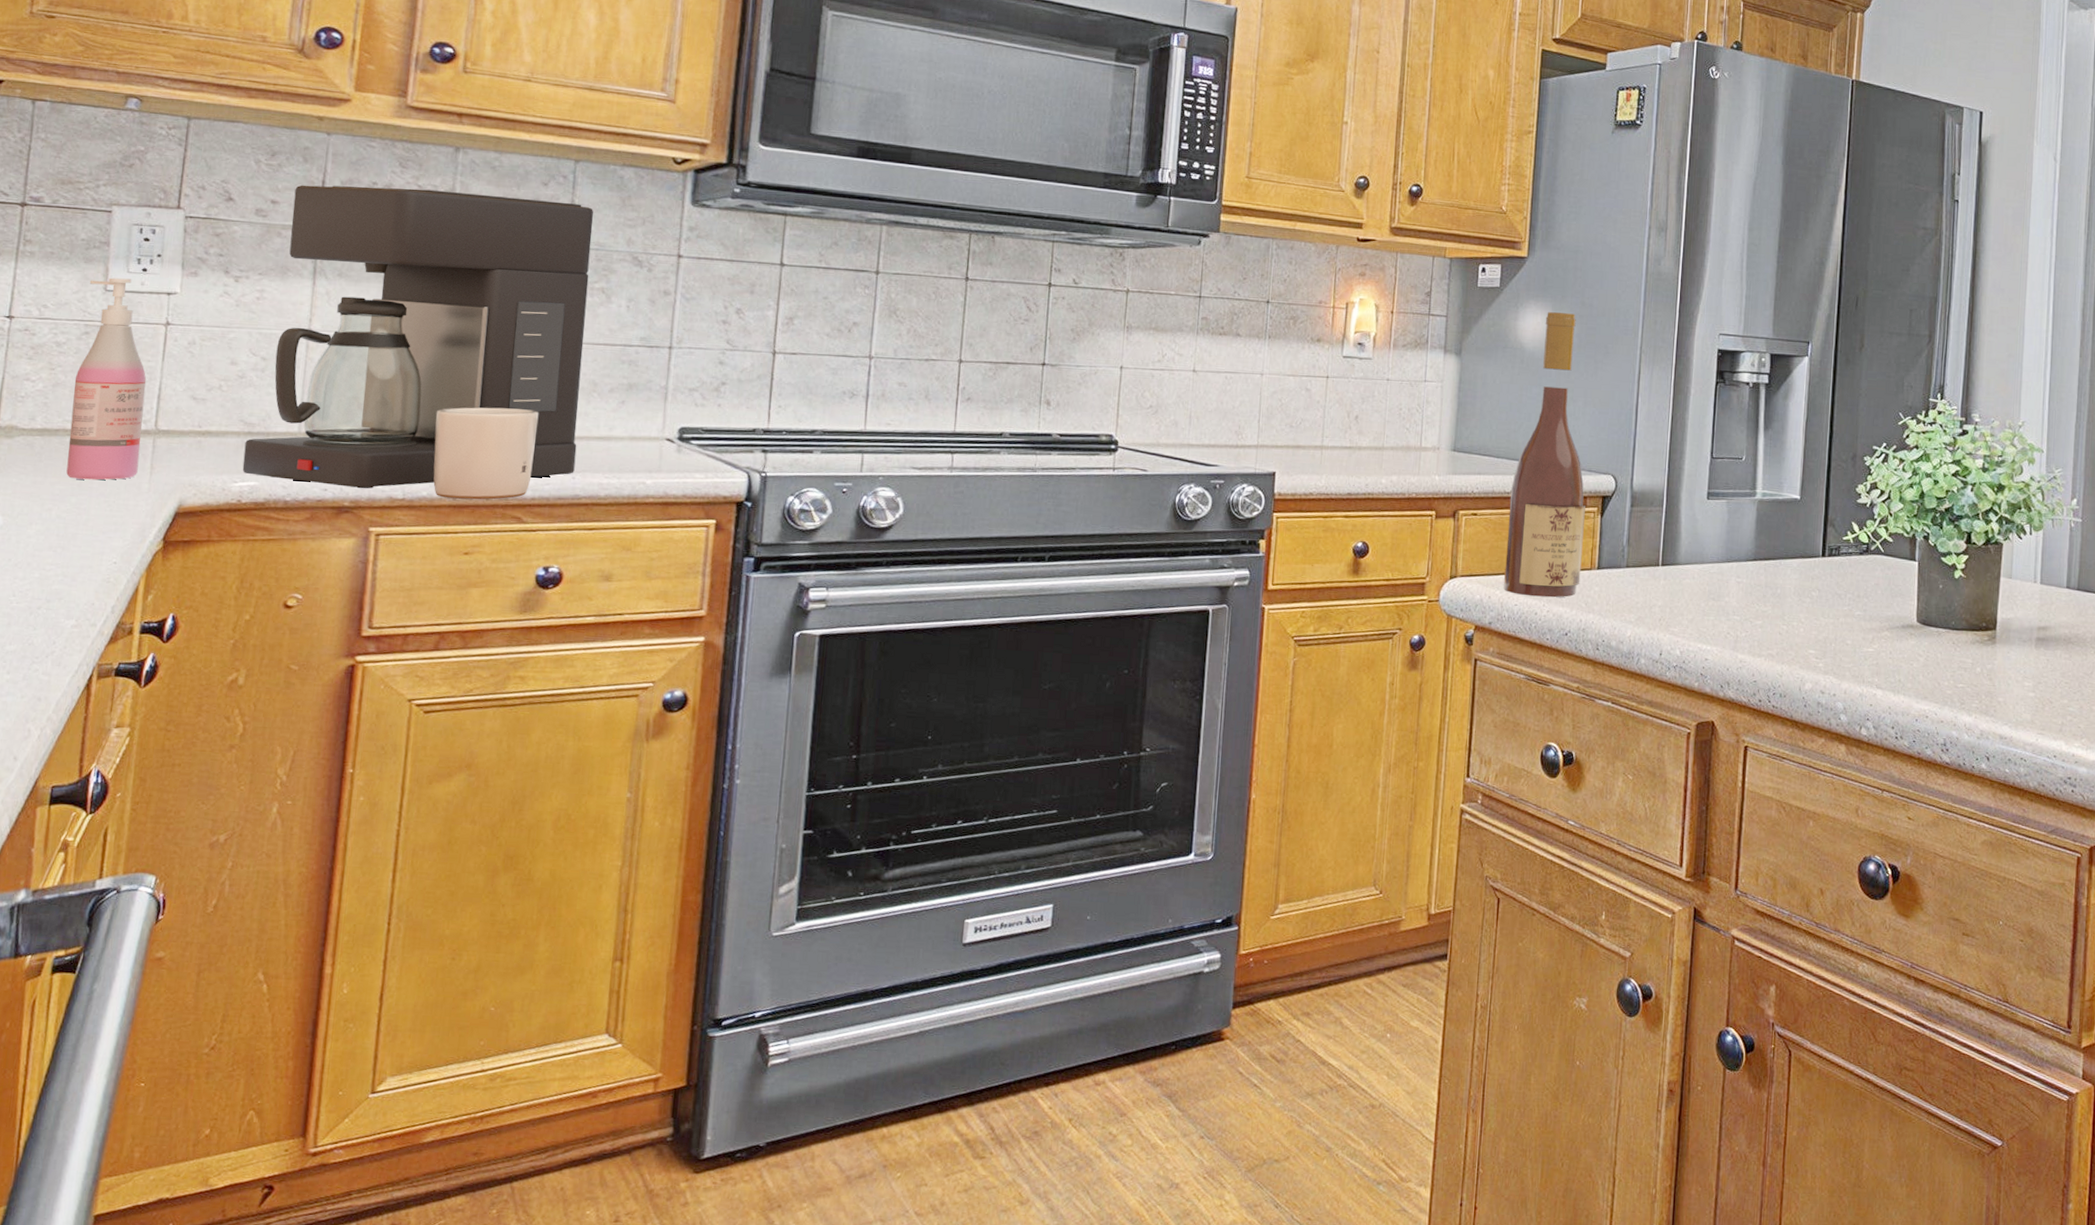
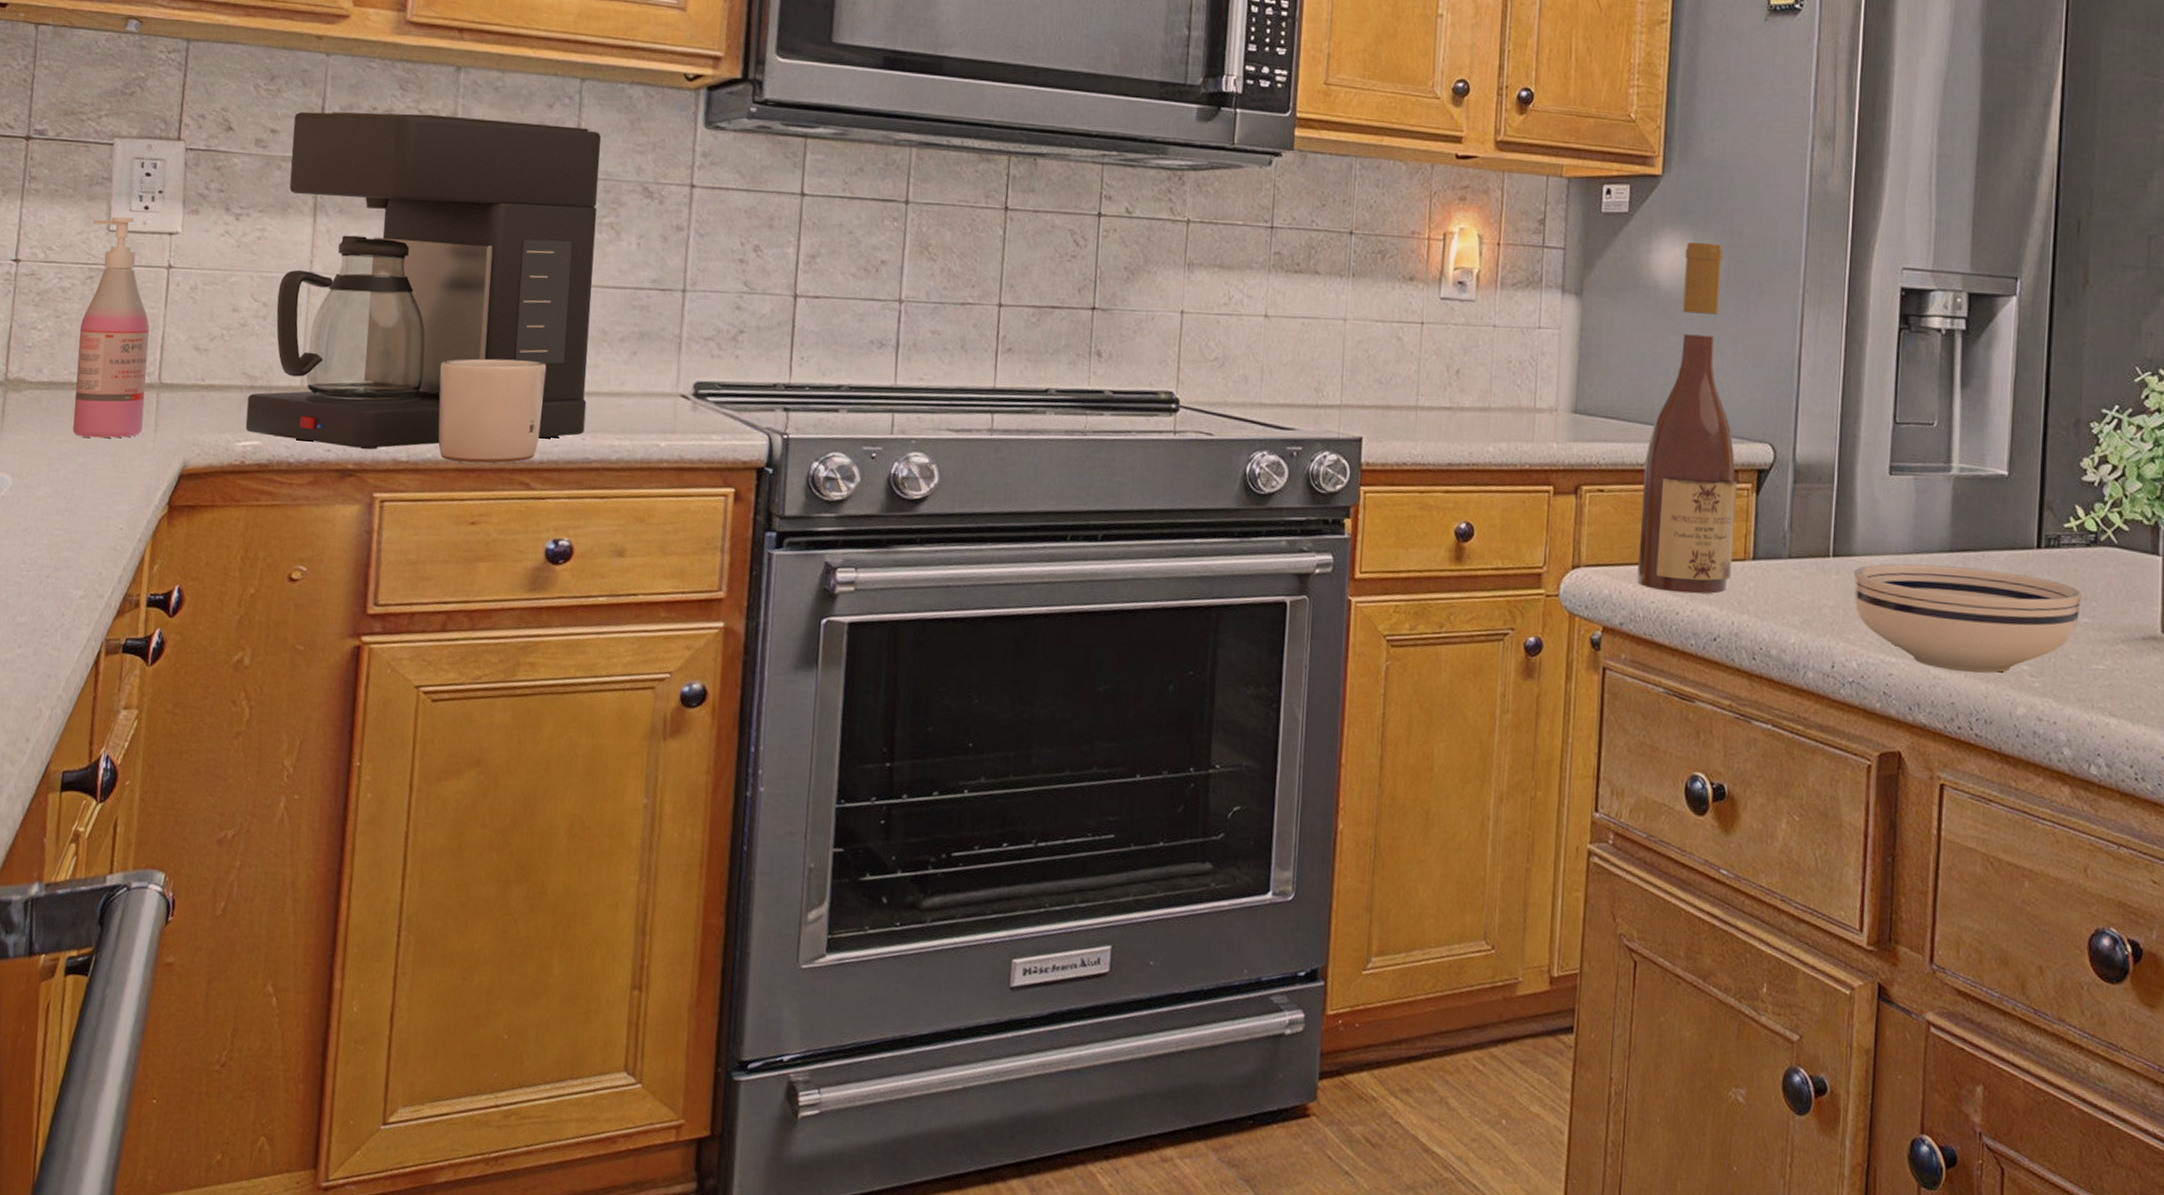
bowl: none [1677,570,1856,657] -> present [1853,563,2082,674]

